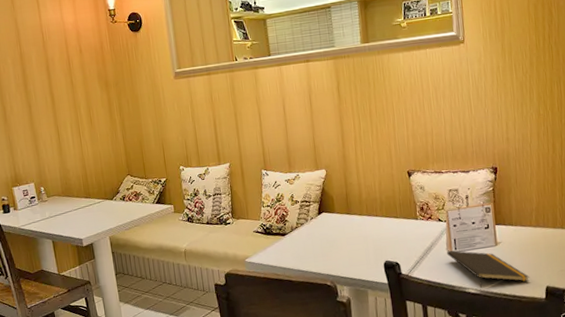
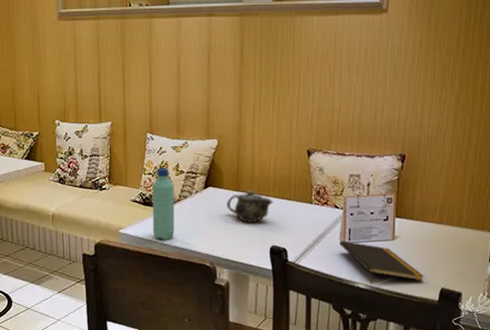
water bottle: none [271,199,296,265] -> present [151,168,175,240]
teapot: none [340,212,382,243] -> present [227,190,273,224]

